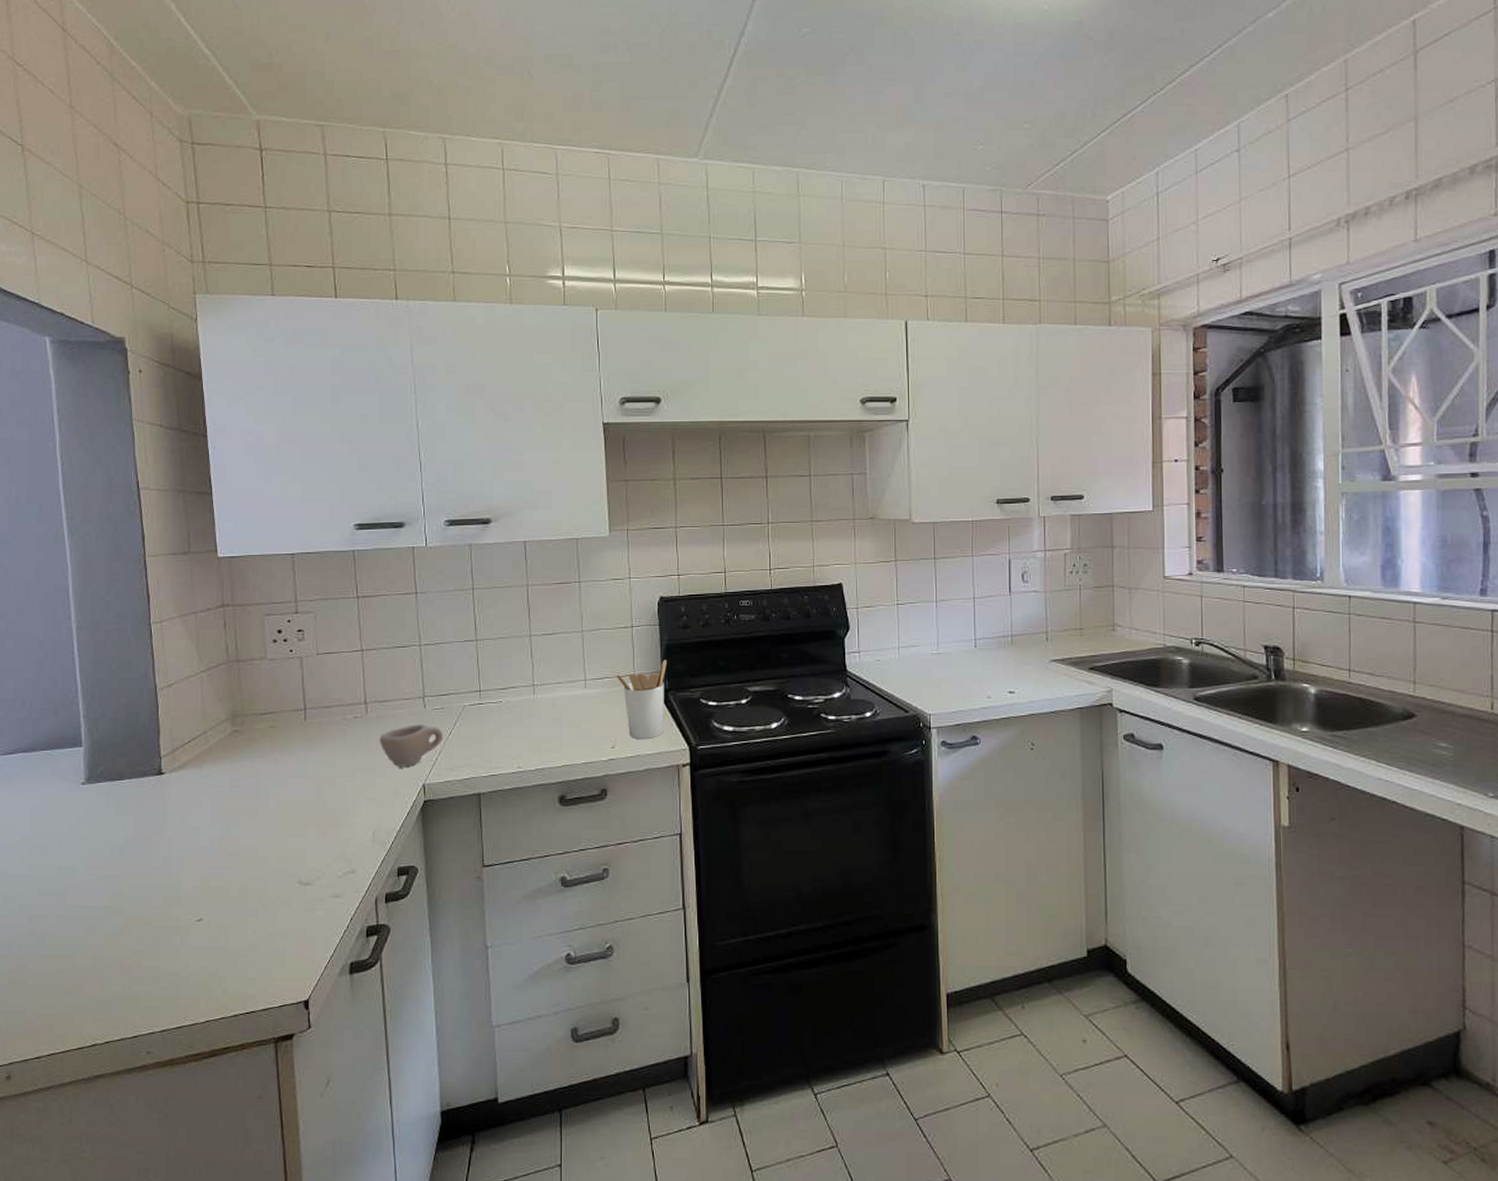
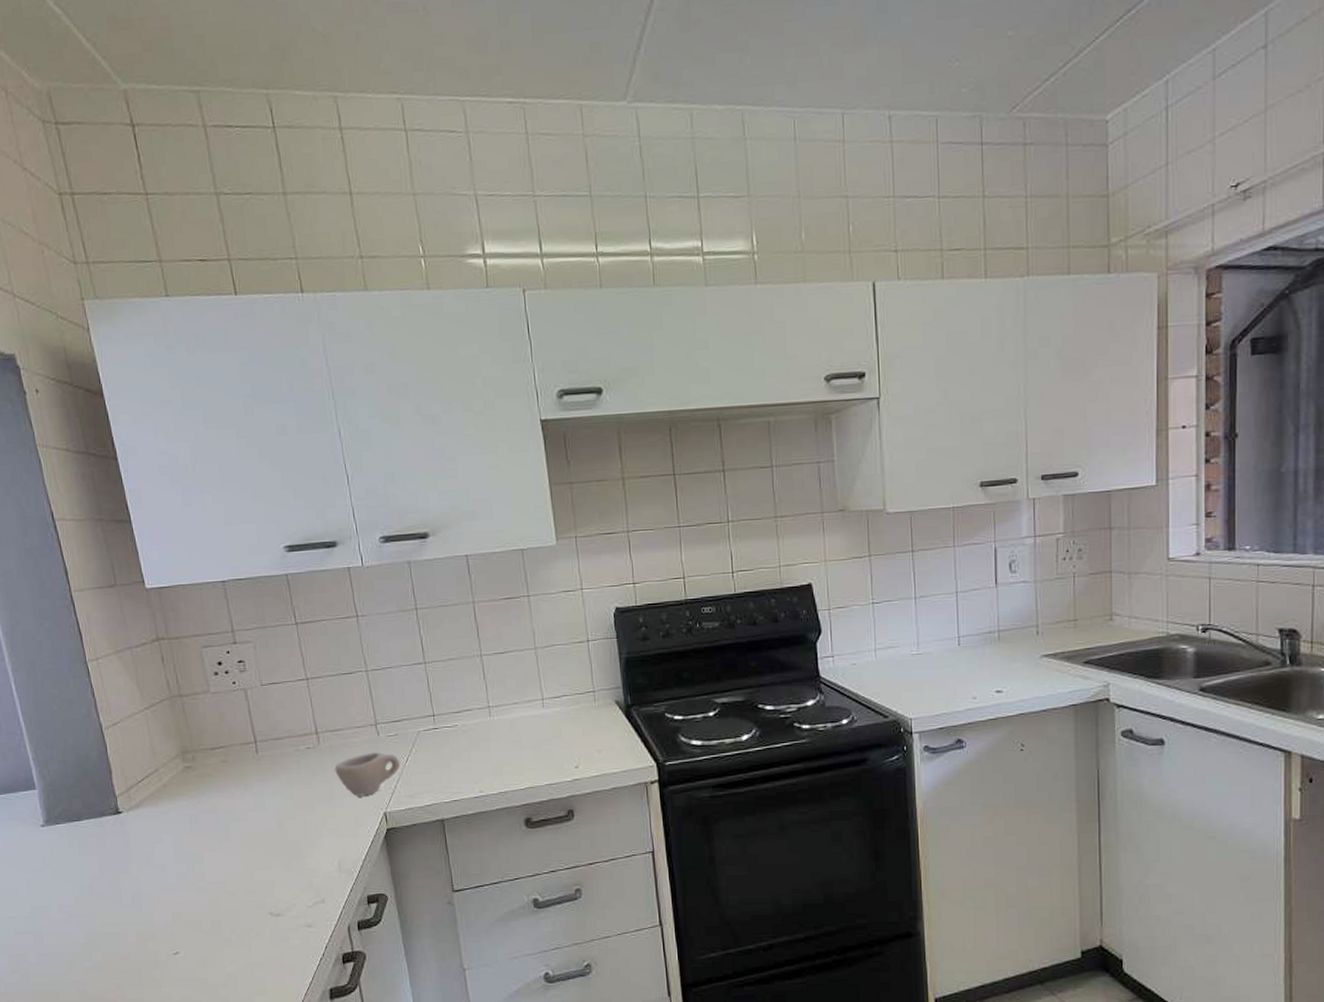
utensil holder: present [615,660,667,740] -> none [573,674,629,758]

